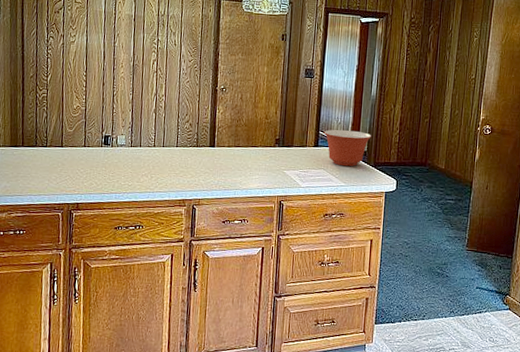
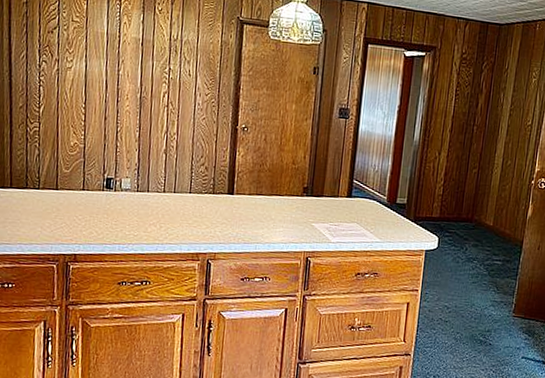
mixing bowl: present [323,129,372,167] -> none [358,178,413,221]

